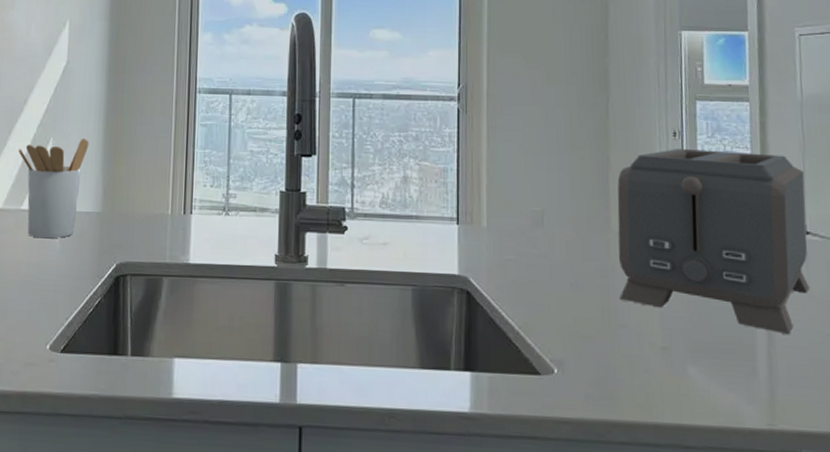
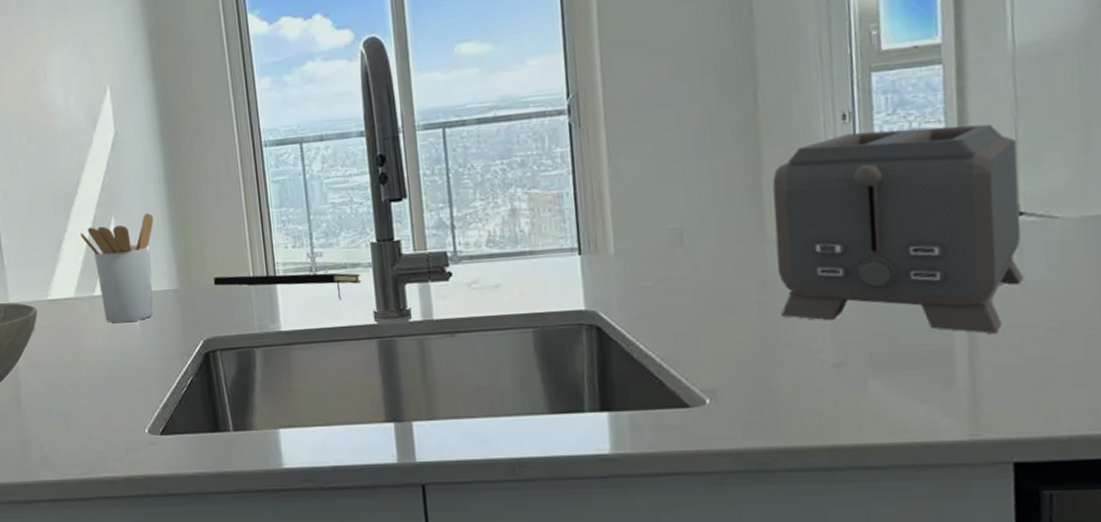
notepad: none [134,206,268,240] -> present [213,272,361,299]

